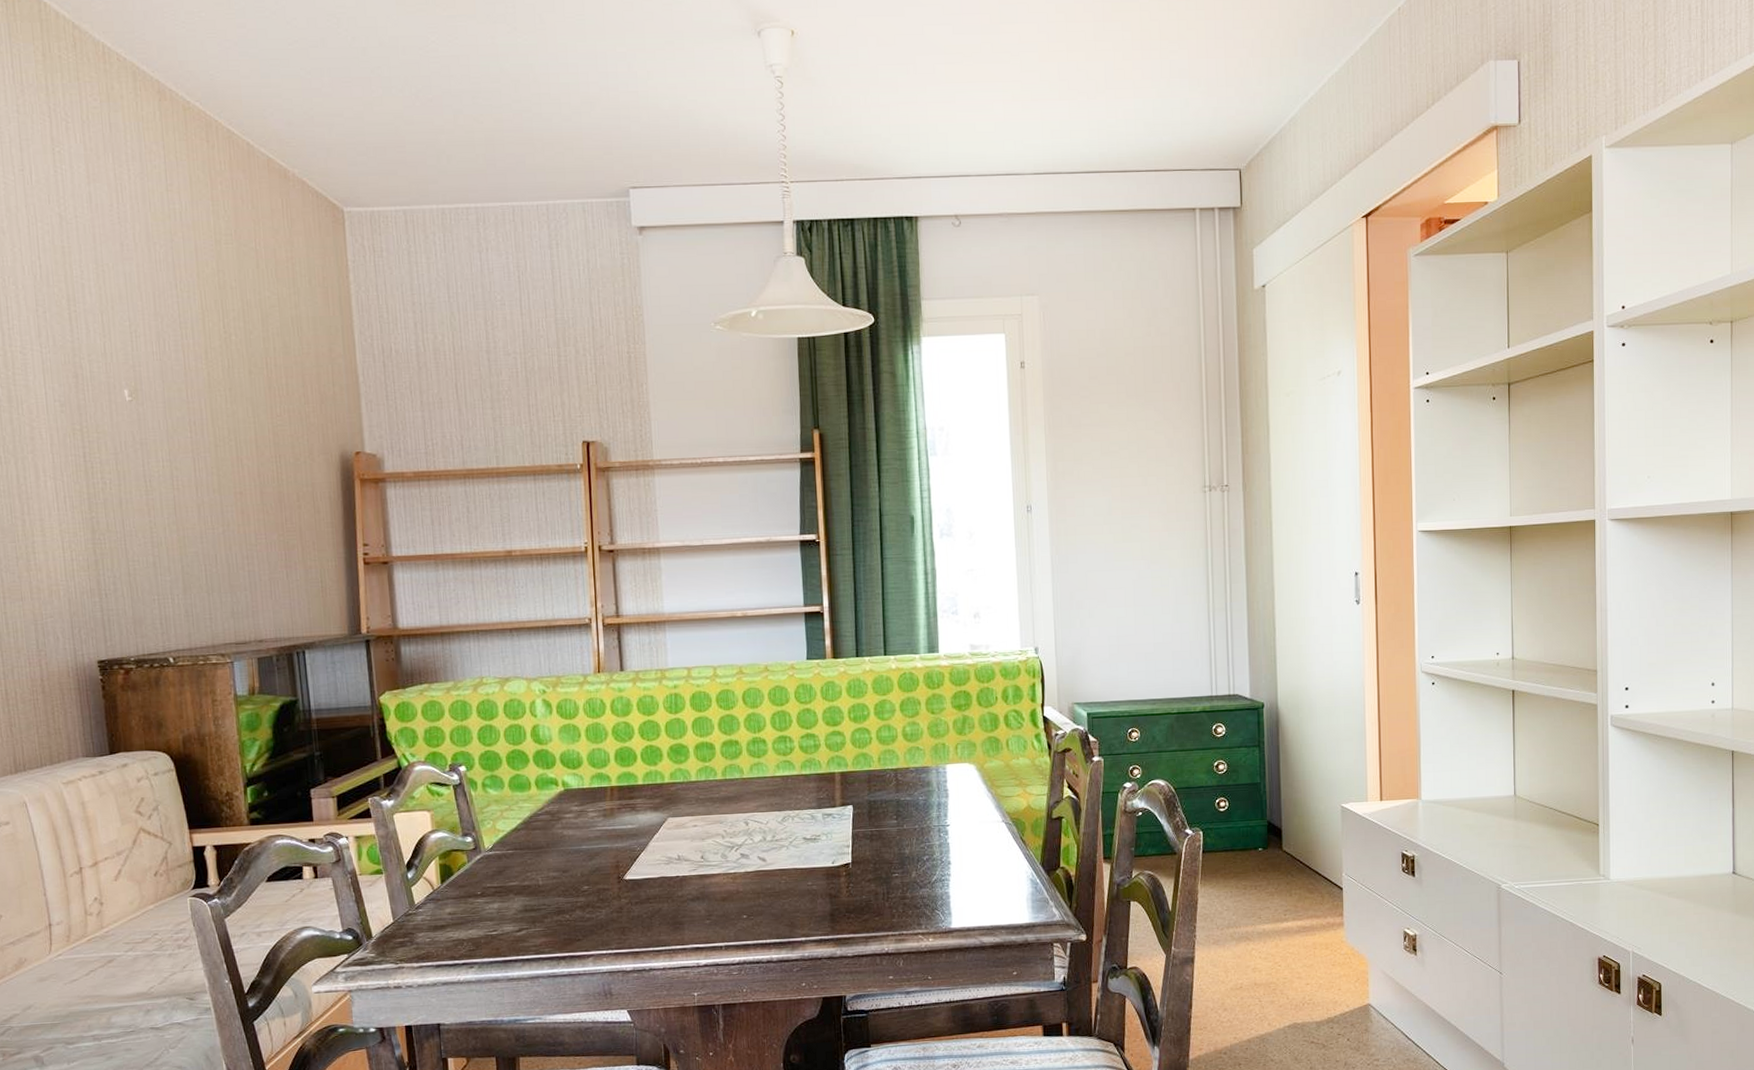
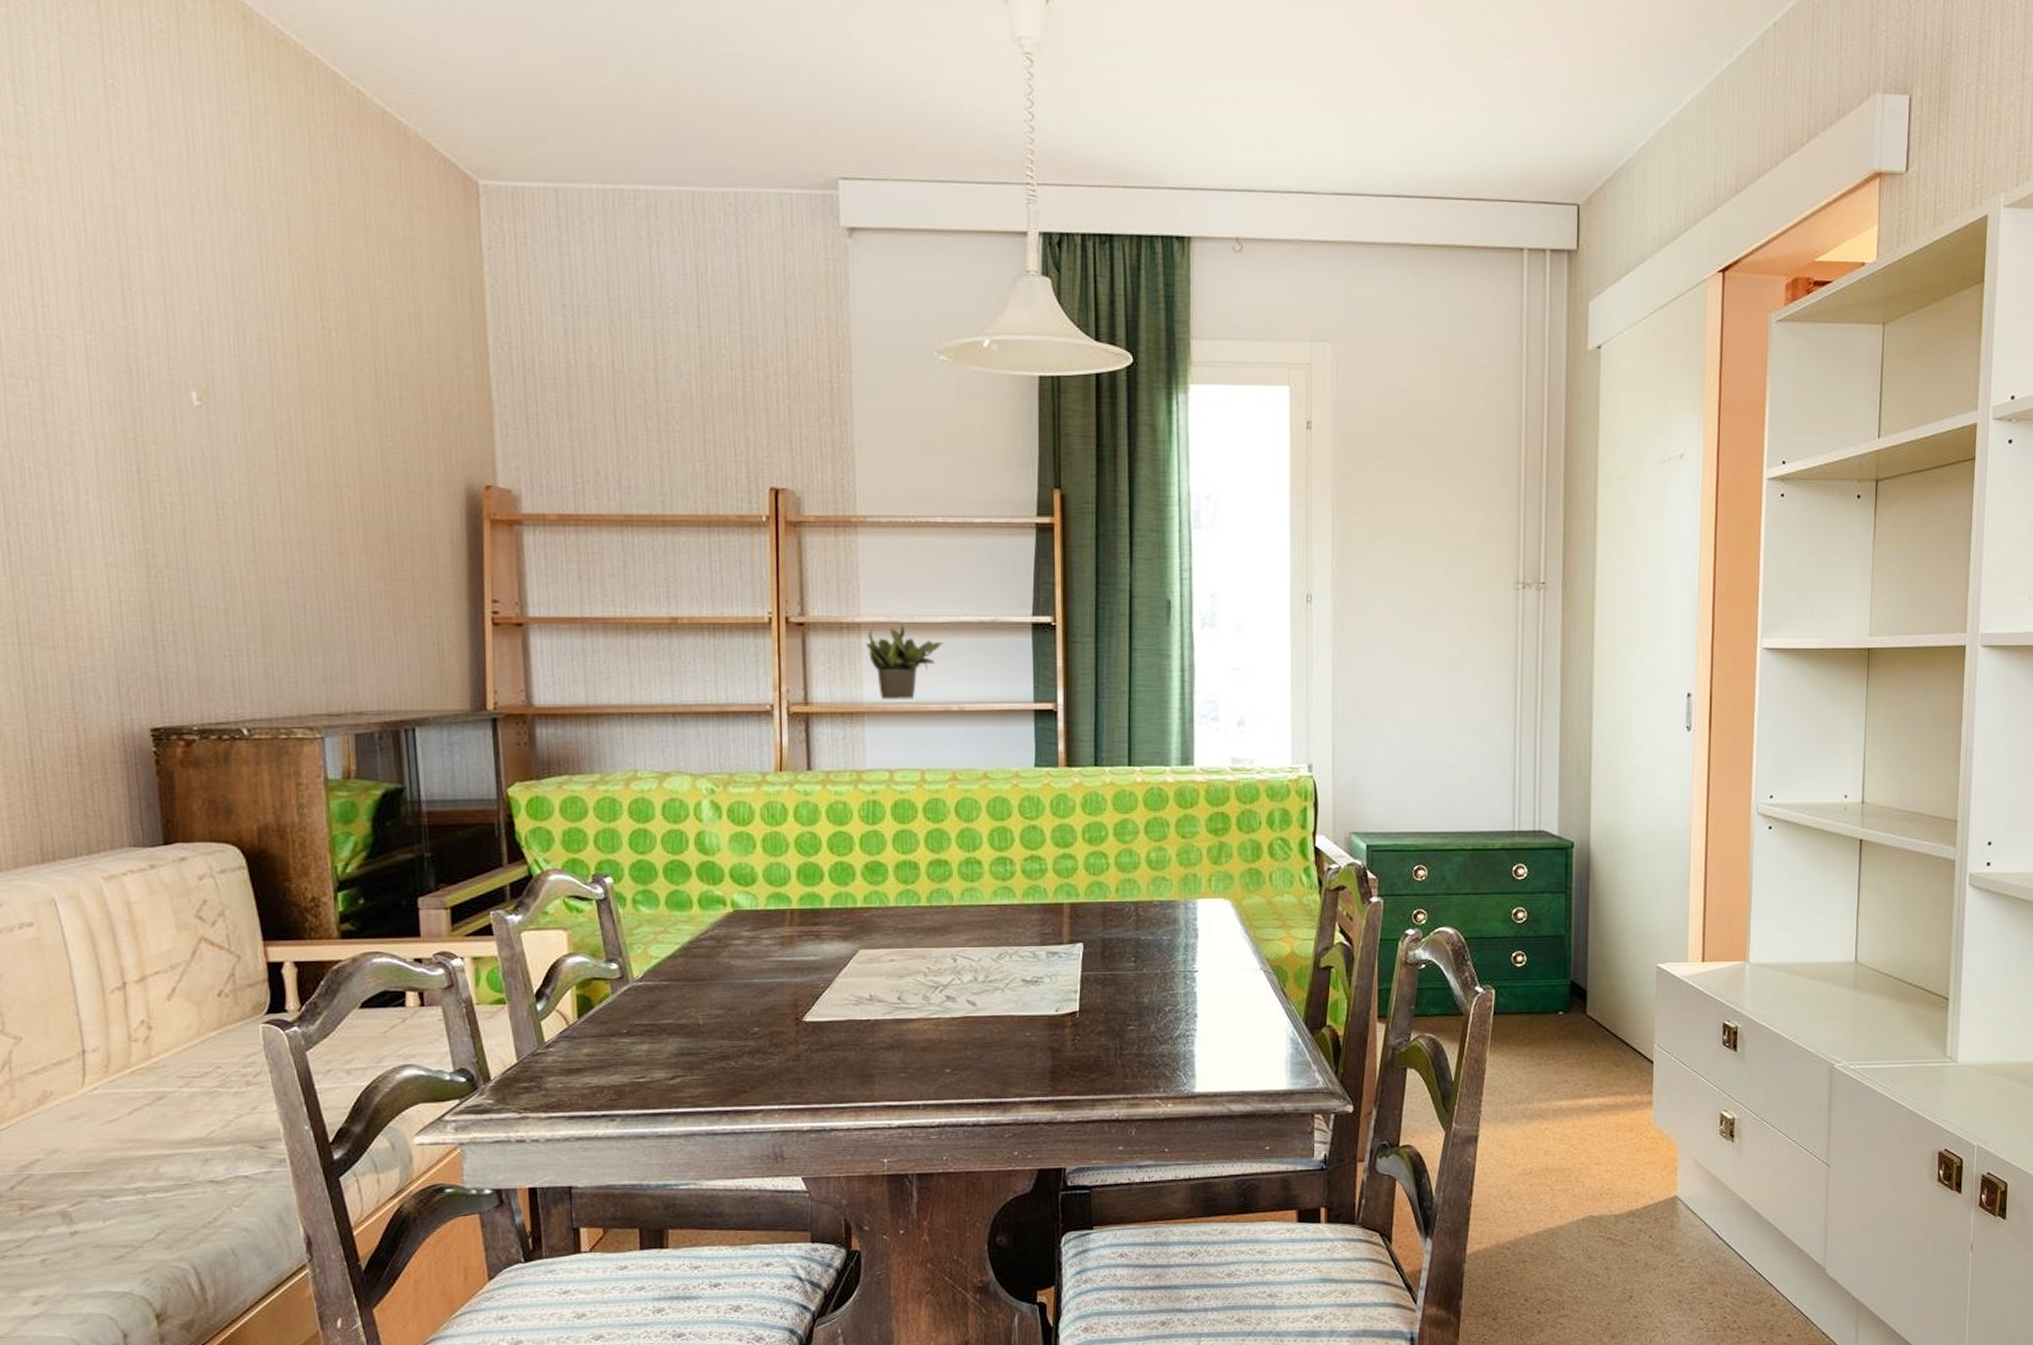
potted plant: none [664,547,728,610] -> present [866,624,944,699]

